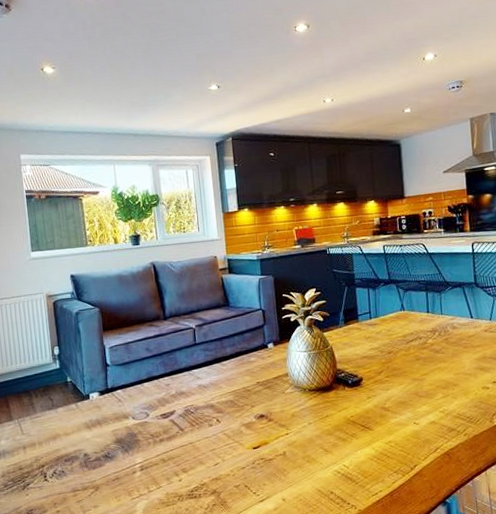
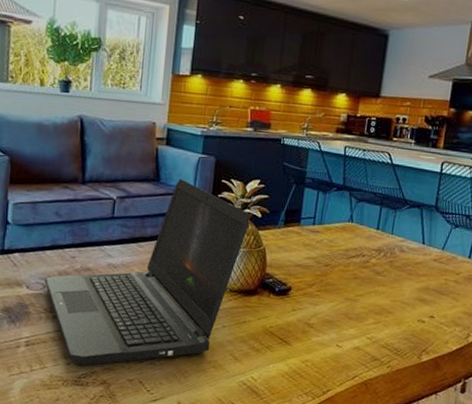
laptop computer: none [147,300,314,481] -> present [45,179,250,367]

